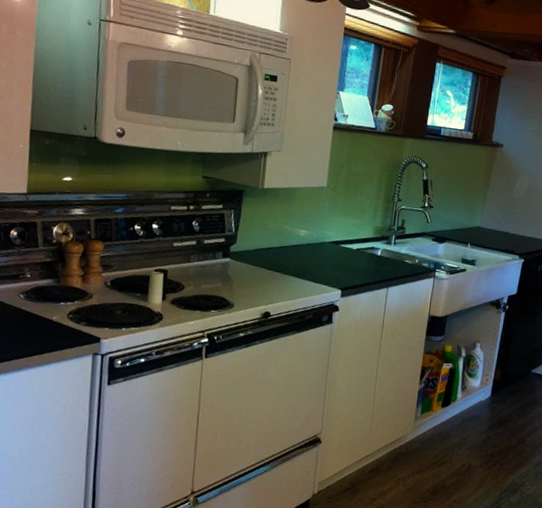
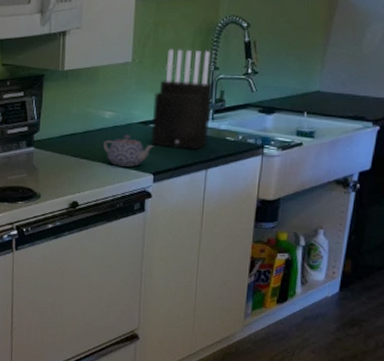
teapot: none [296,252,343,282] -> present [102,135,154,167]
knife block: none [341,179,396,271] -> present [151,49,213,151]

